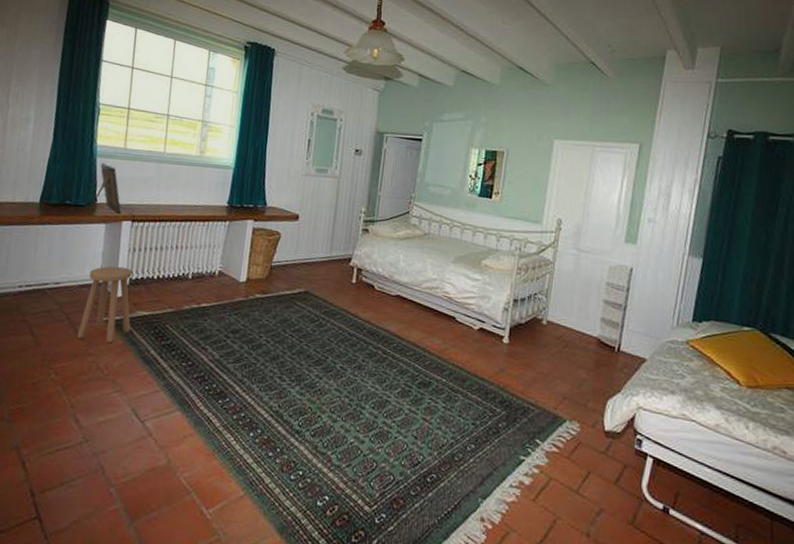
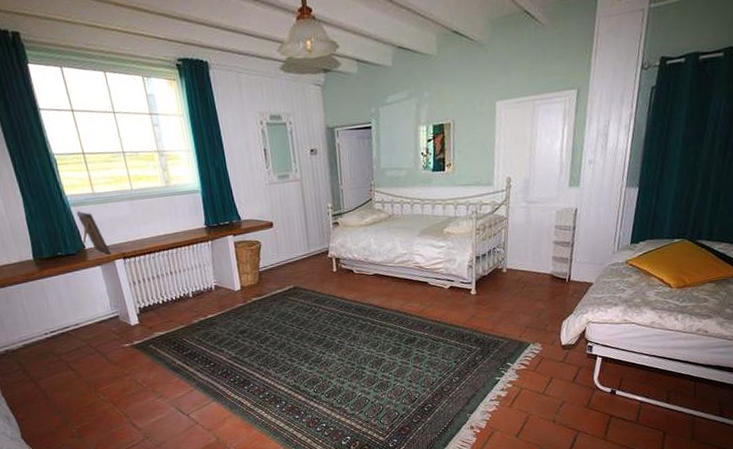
stool: present [76,266,132,344] -> none [102,299,154,365]

